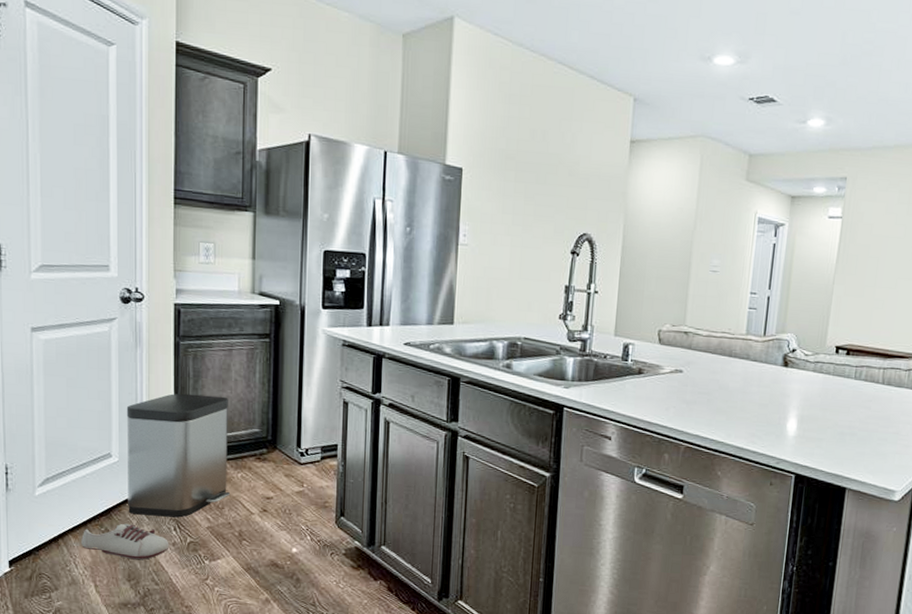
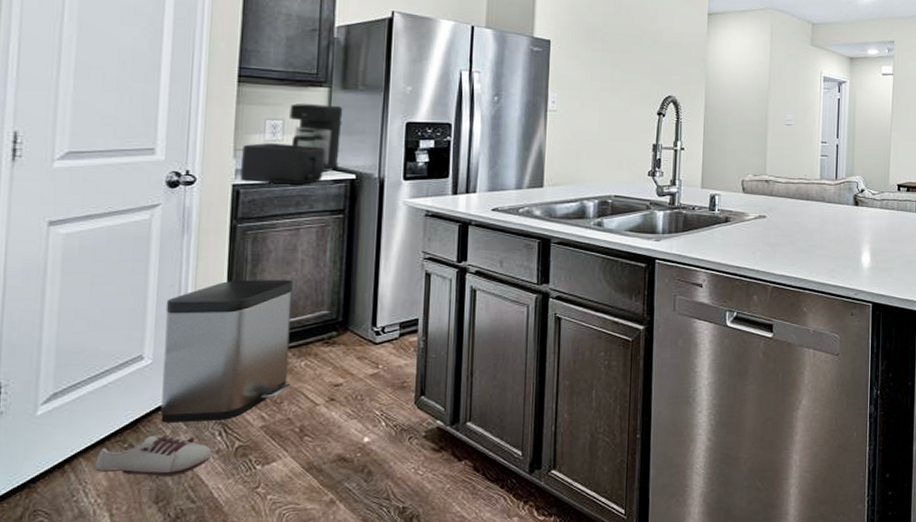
toaster: none [180,265,252,307] -> present [239,143,326,185]
coffee maker: none [220,227,265,296] -> present [290,104,342,172]

